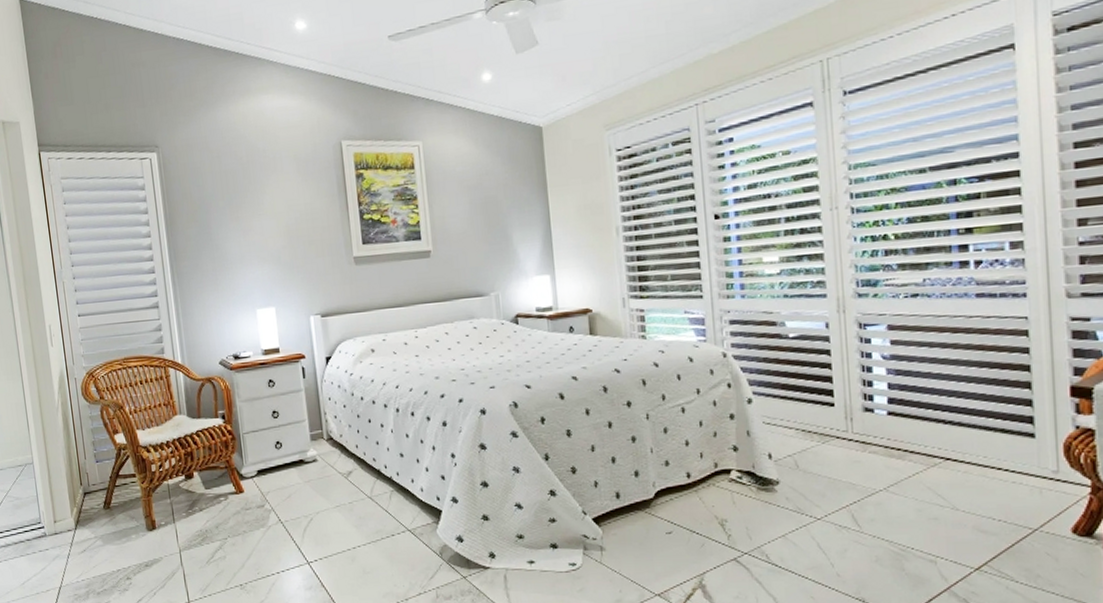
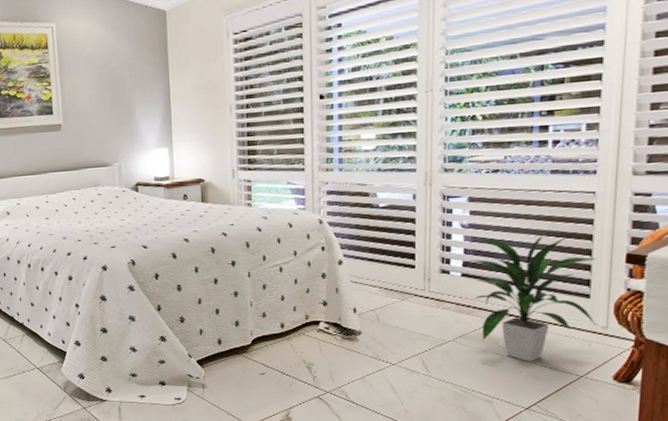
indoor plant: none [892,364,1046,513] -> present [467,233,597,362]

